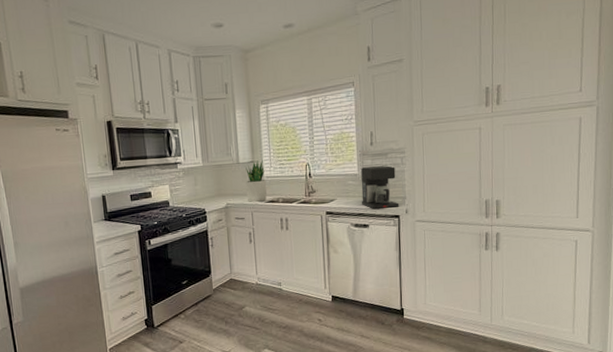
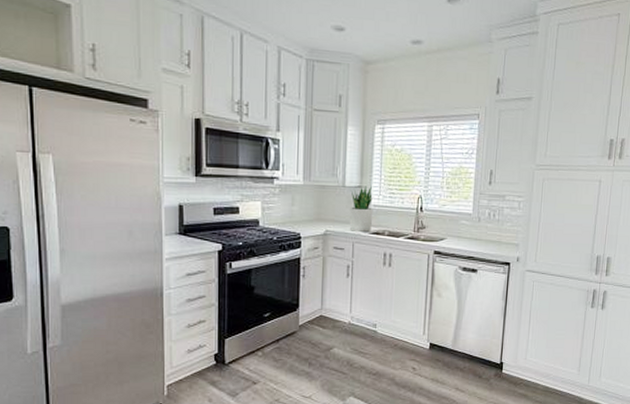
coffee maker: present [361,166,400,210] -> none [472,207,512,255]

